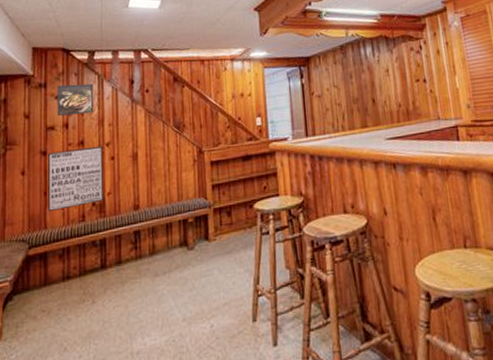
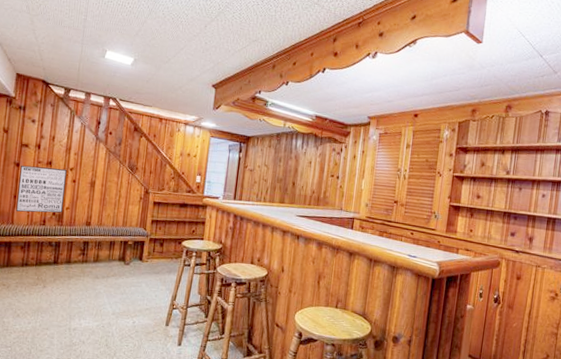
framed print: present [57,83,94,117] -> none [32,111,66,141]

